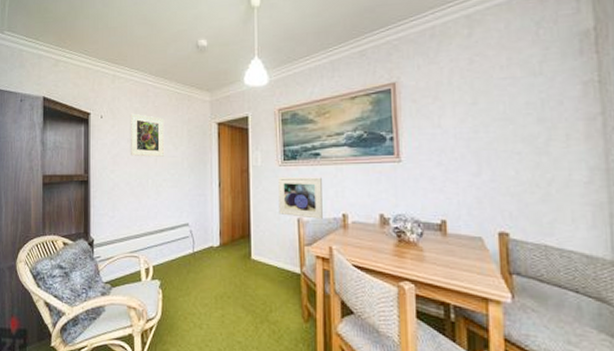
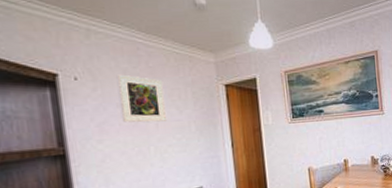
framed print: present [278,176,323,219] -> none [289,131,329,167]

